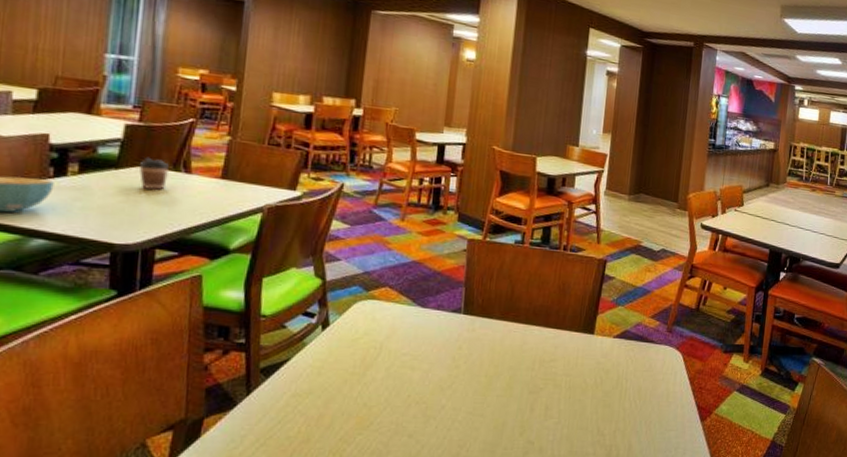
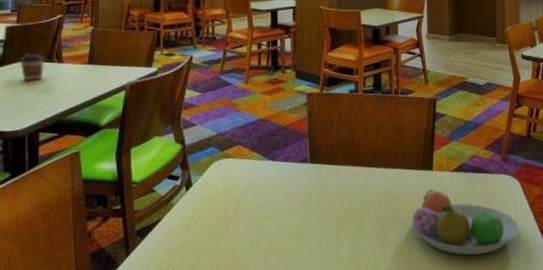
fruit bowl: none [565,354,676,425] -> present [411,189,519,255]

